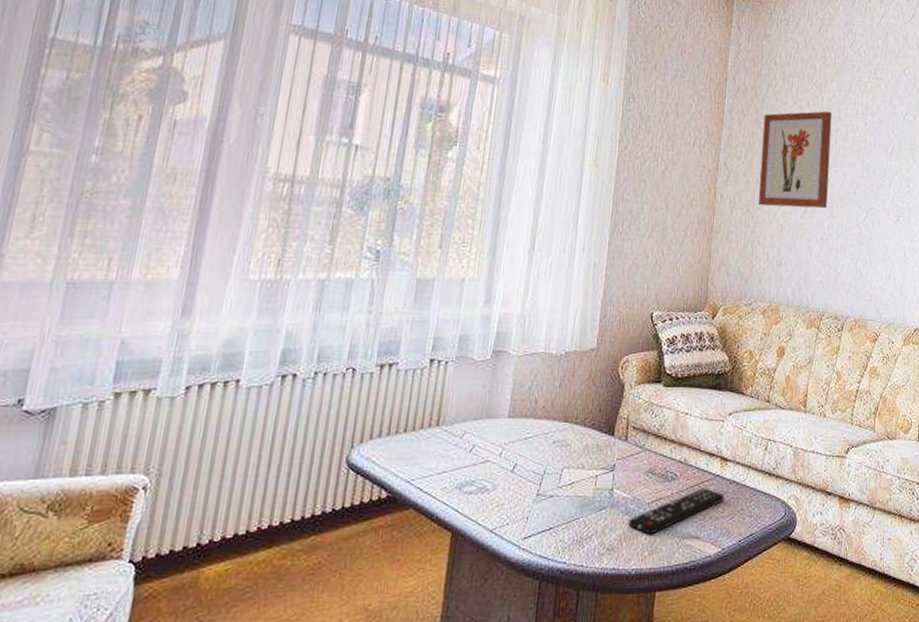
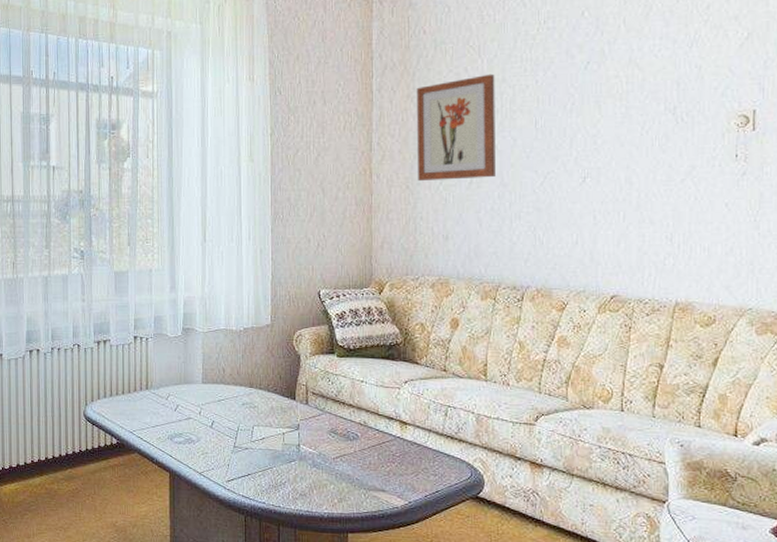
remote control: present [628,488,725,535] -> none [316,447,407,486]

